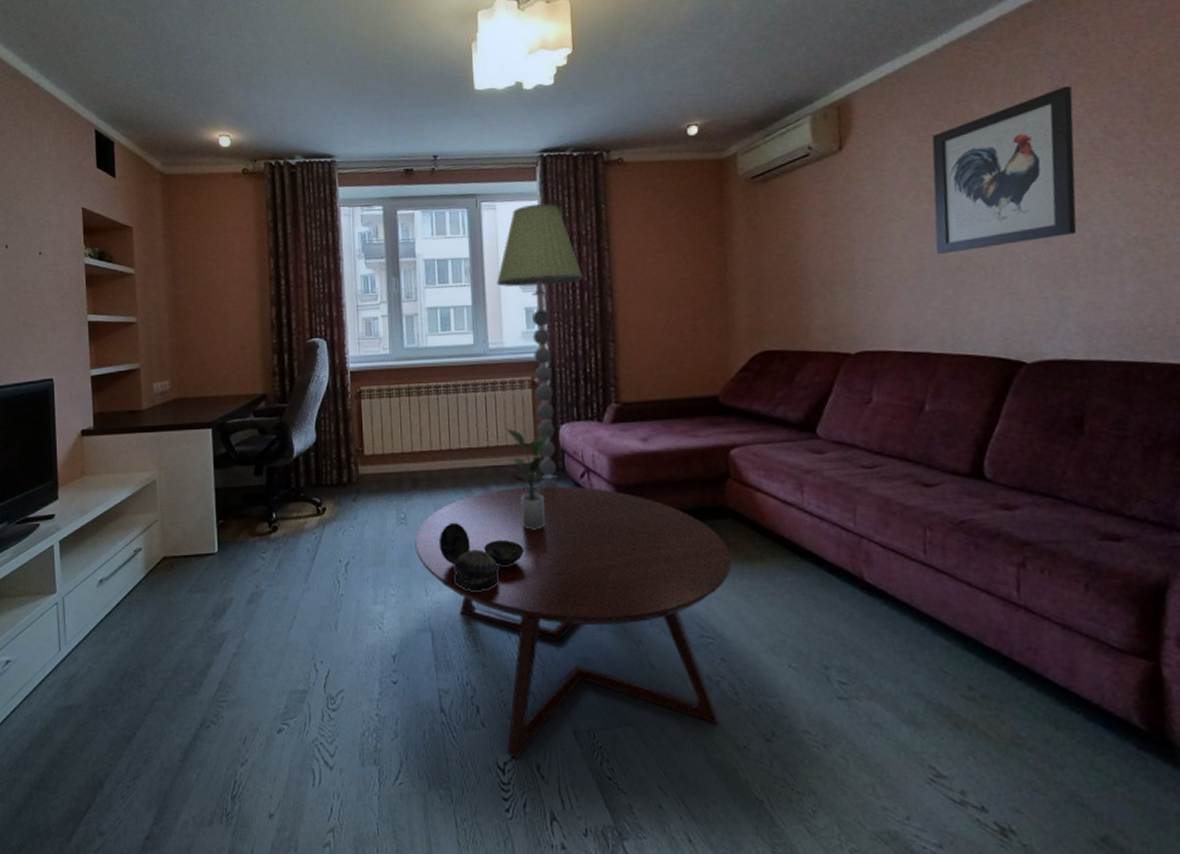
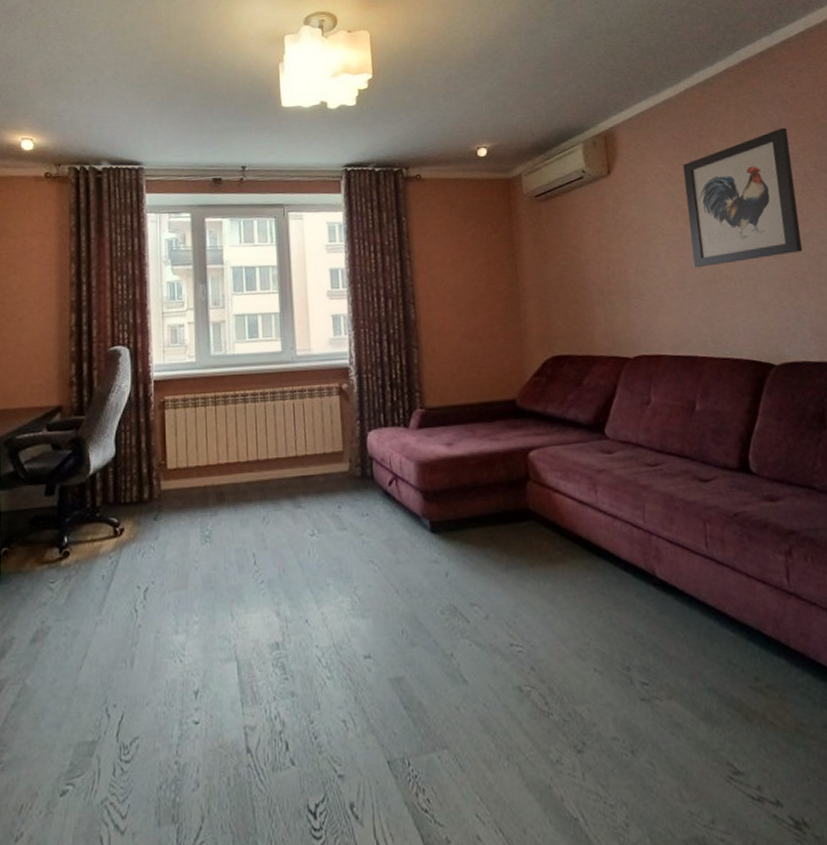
coffee table: present [415,485,731,760] -> none [220,494,536,801]
decorative bowl: present [438,522,525,590] -> none [245,538,334,612]
floor lamp: present [497,204,583,487] -> none [304,215,387,497]
potted plant: present [506,428,557,530] -> none [315,436,365,542]

